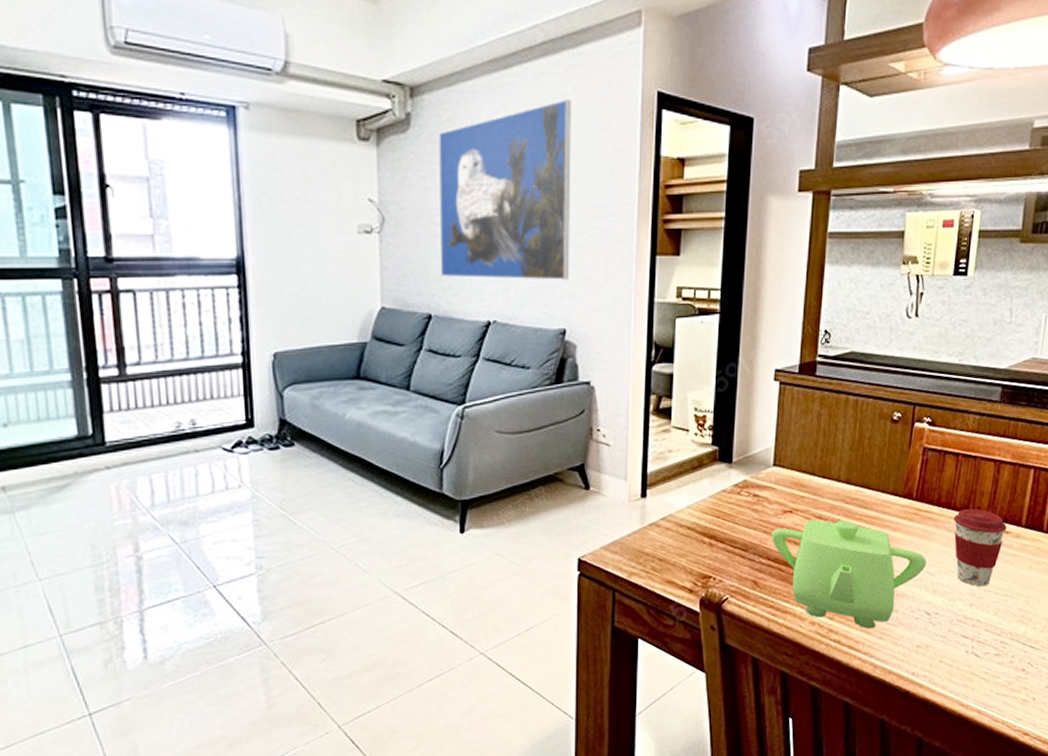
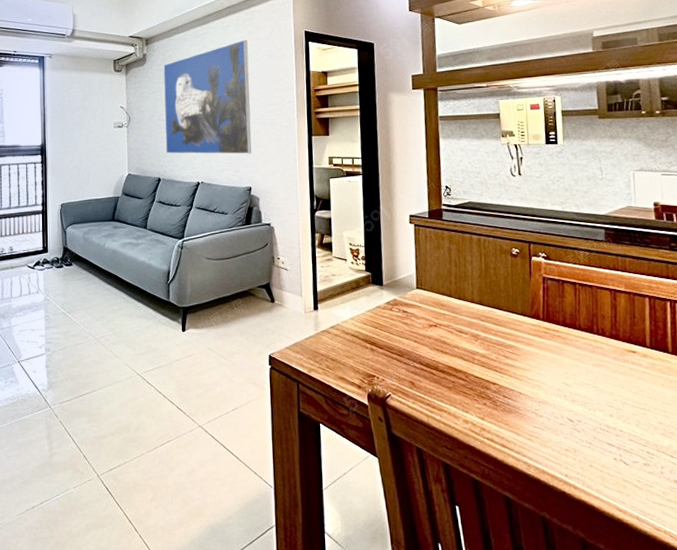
teapot: present [770,519,927,629] -> none [421,333,562,430]
coffee cup: present [953,509,1007,587] -> none [580,330,633,399]

